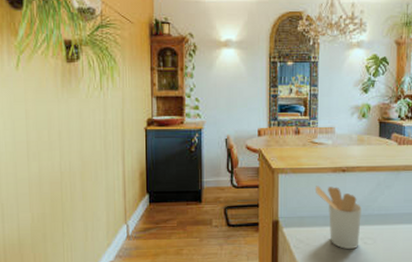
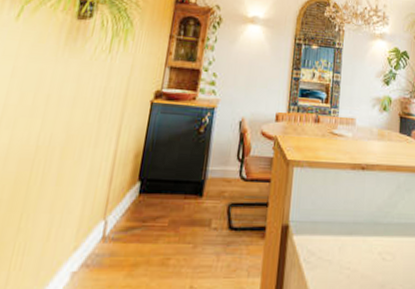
utensil holder: present [314,186,362,250] -> none [331,184,381,267]

